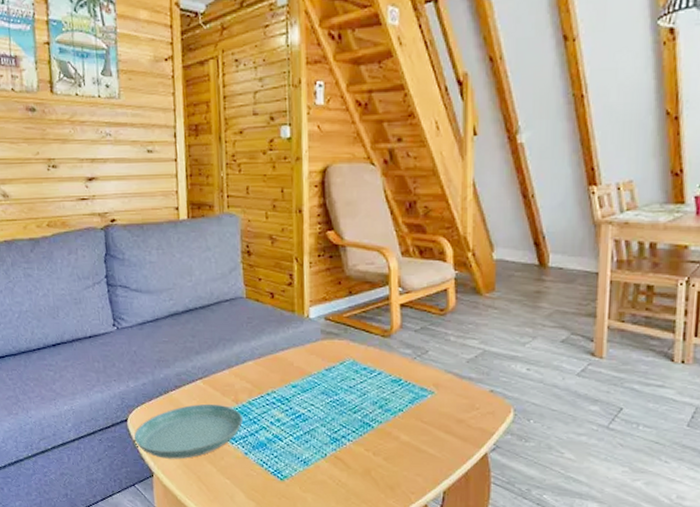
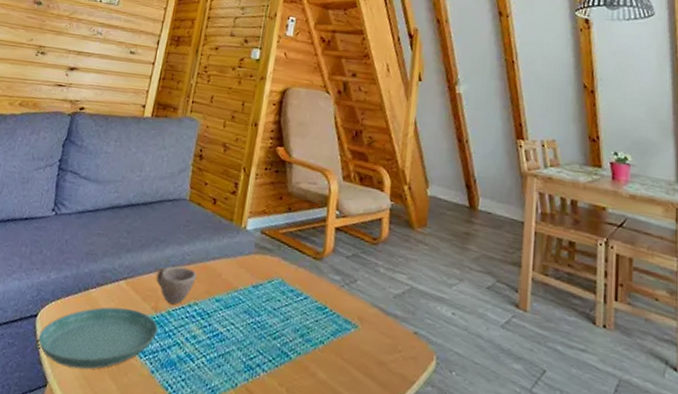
cup: none [230,361,269,396] -> present [156,266,197,305]

